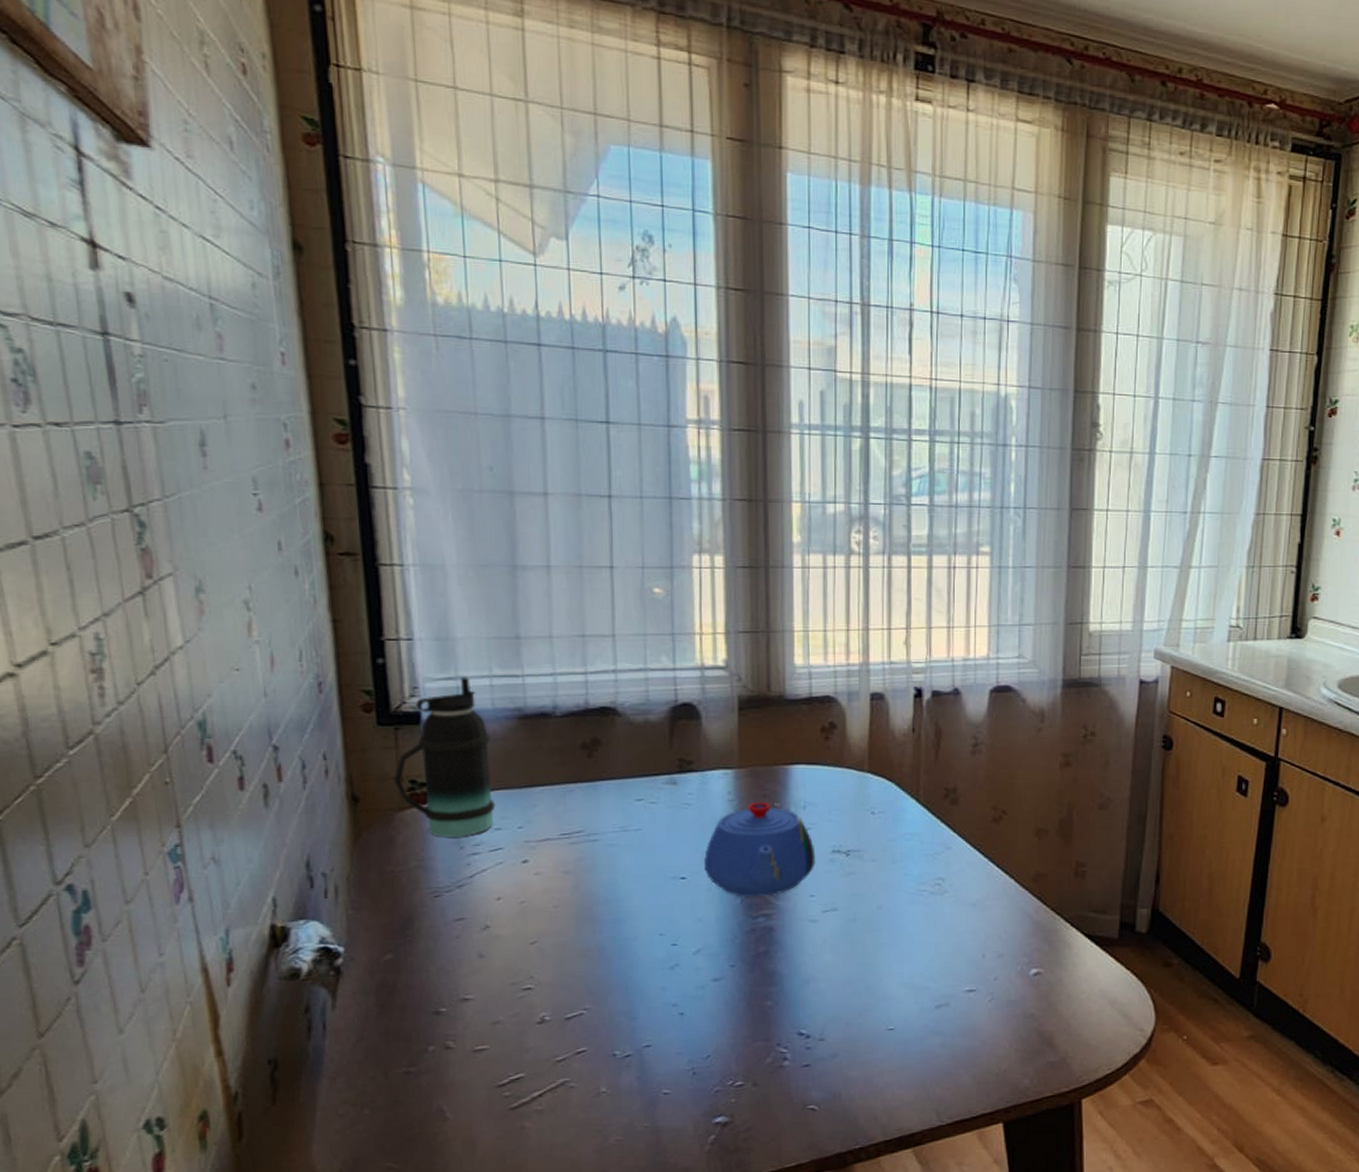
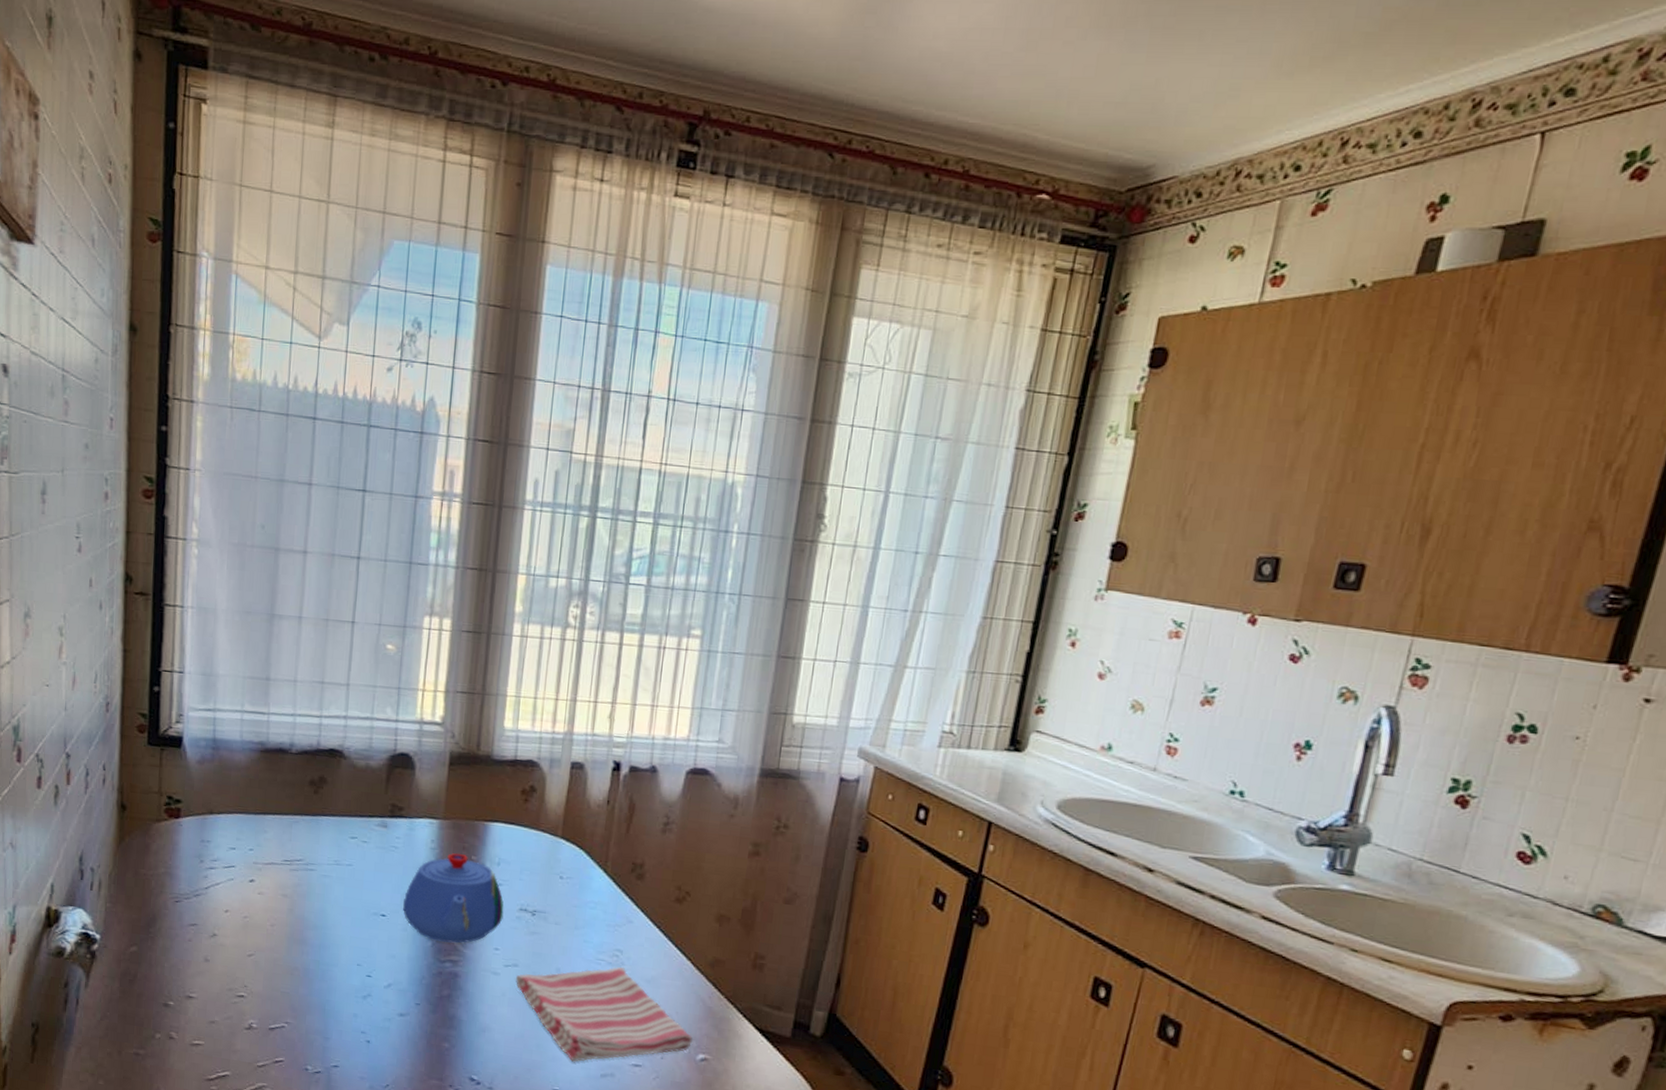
bottle: present [393,677,496,837] -> none [154,709,236,852]
dish towel: none [835,894,1025,998] -> present [515,966,693,1062]

